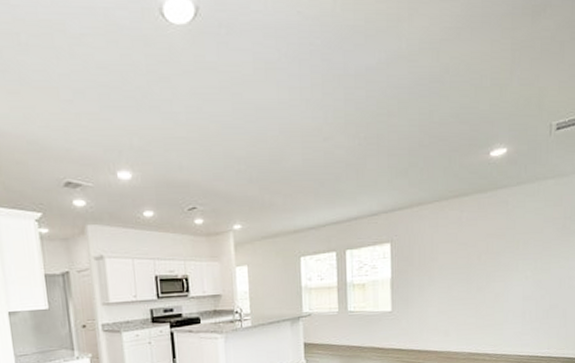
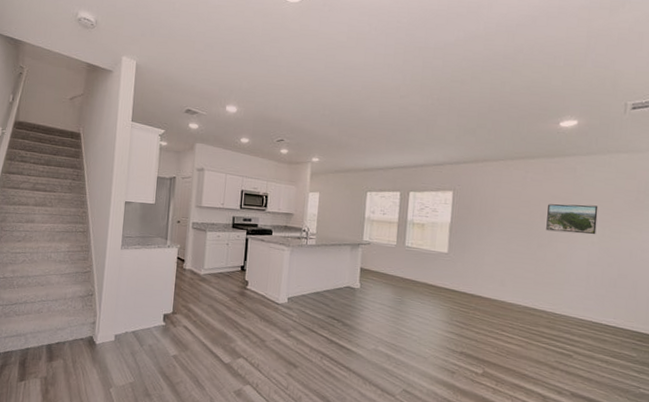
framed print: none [484,238,530,272] -> present [546,204,598,235]

